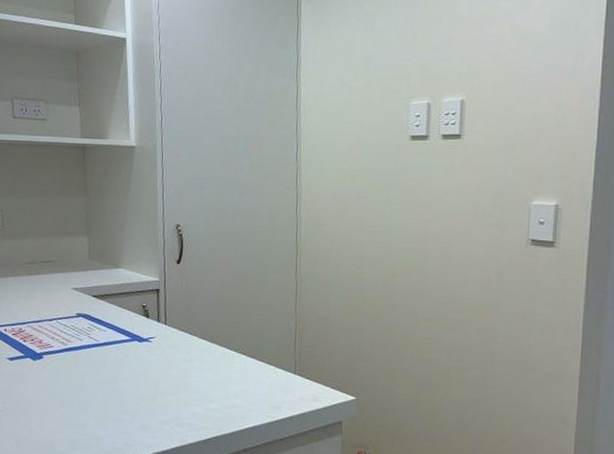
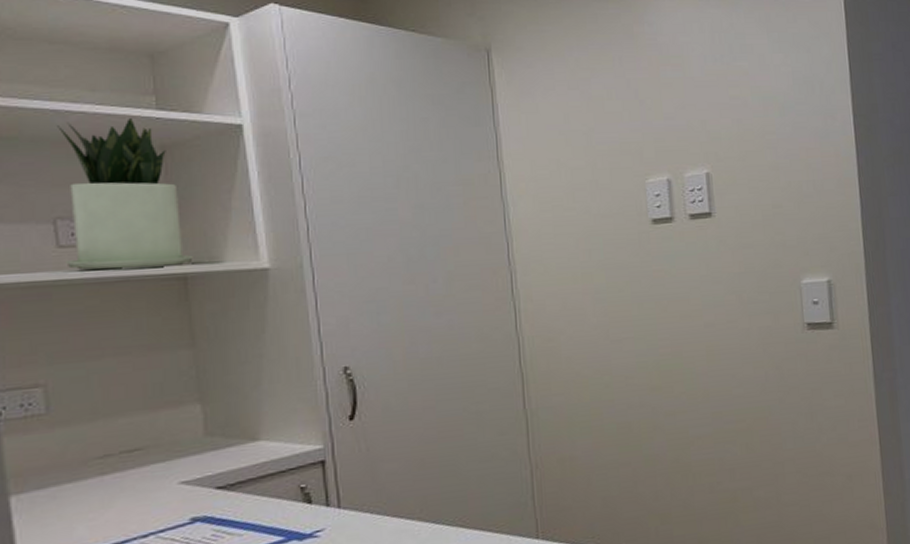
planter: none [16,30,91,138] -> present [57,118,195,271]

